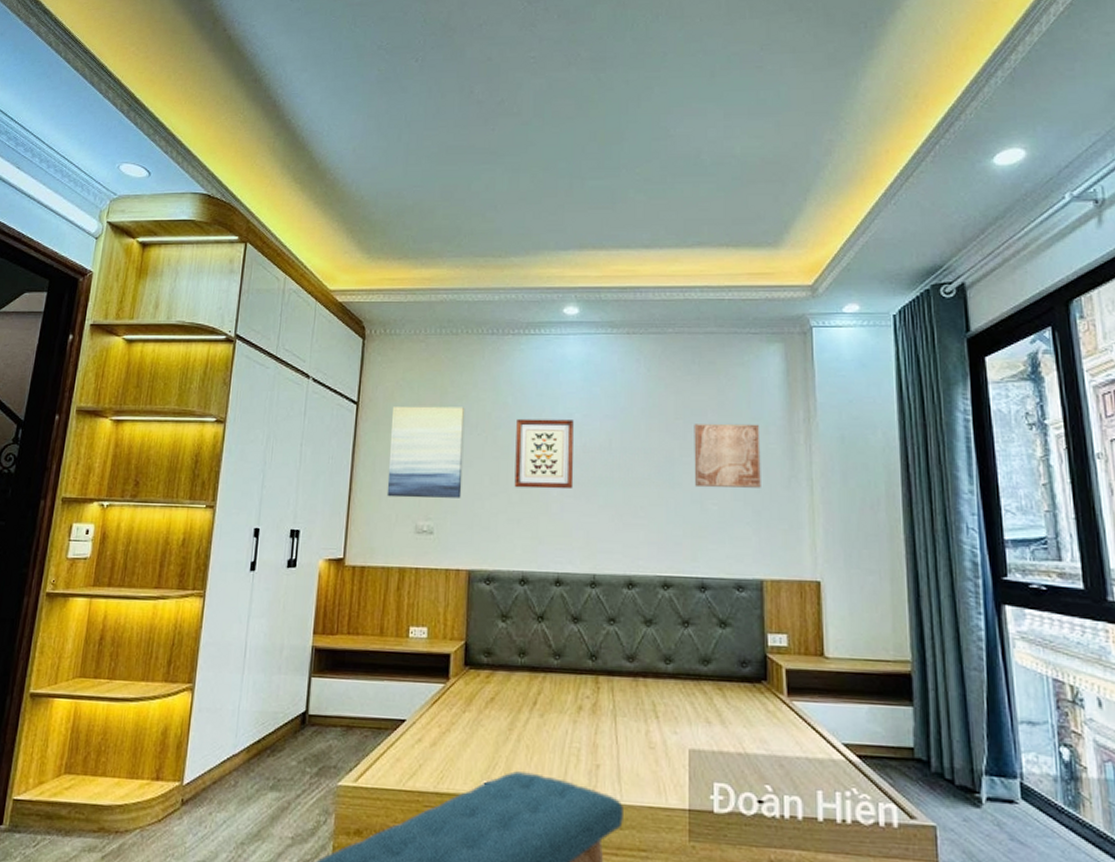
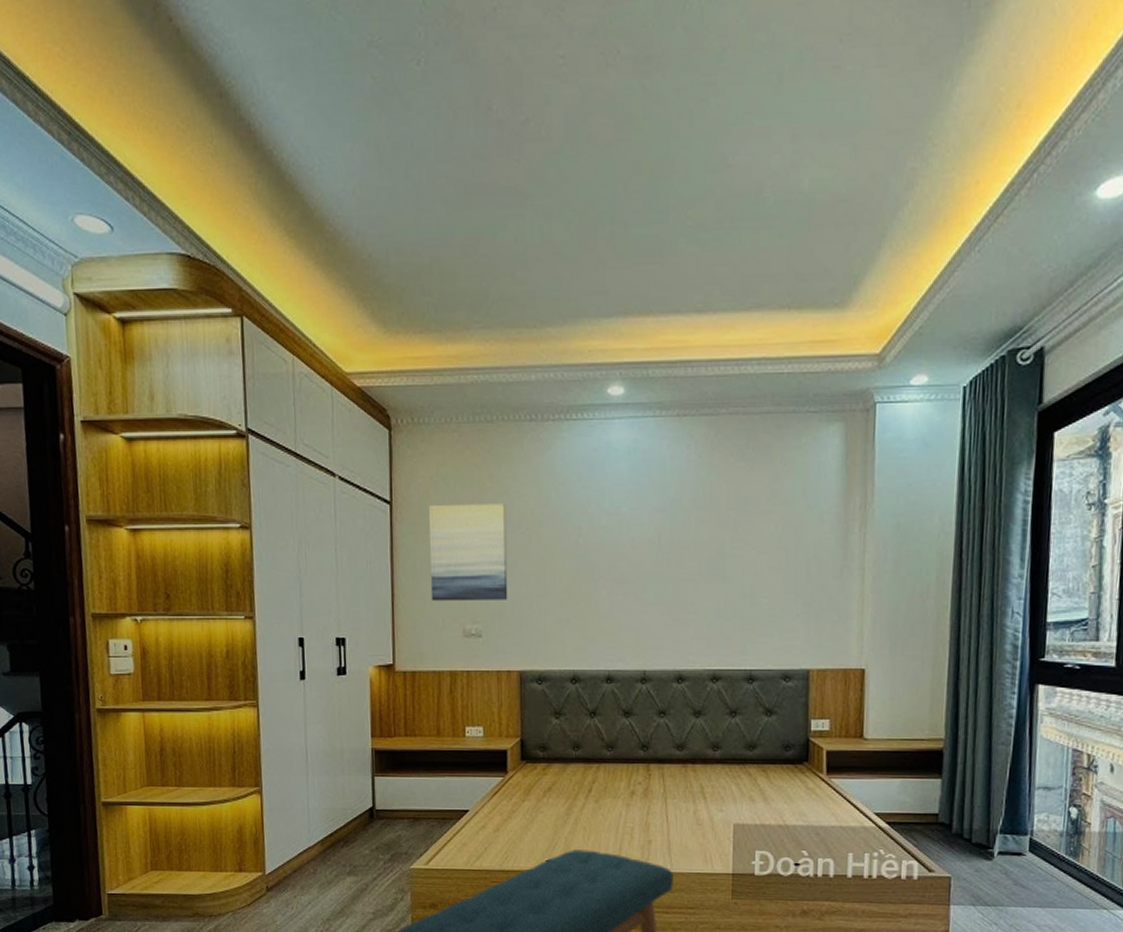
wall art: present [514,418,574,490] -> none [561,514,623,587]
wall art: present [694,423,761,488] -> none [745,512,814,581]

